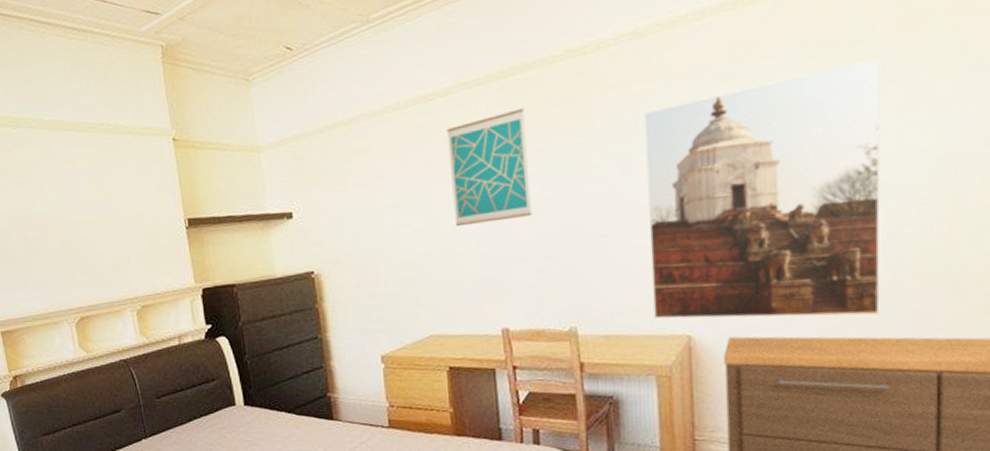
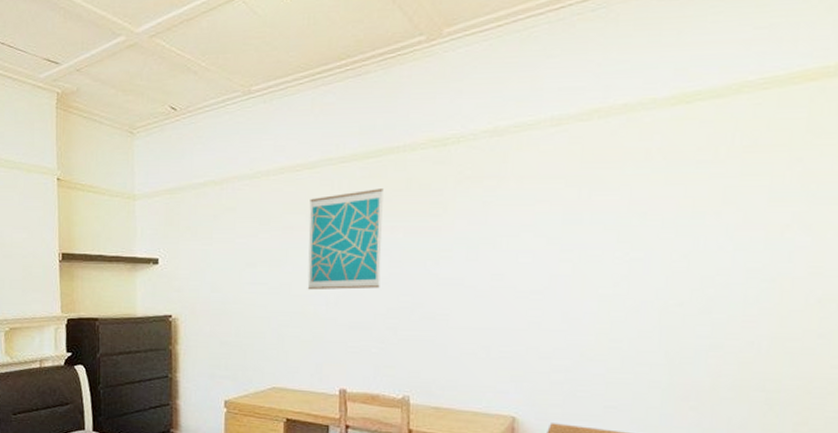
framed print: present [643,57,881,319] -> none [483,180,722,419]

